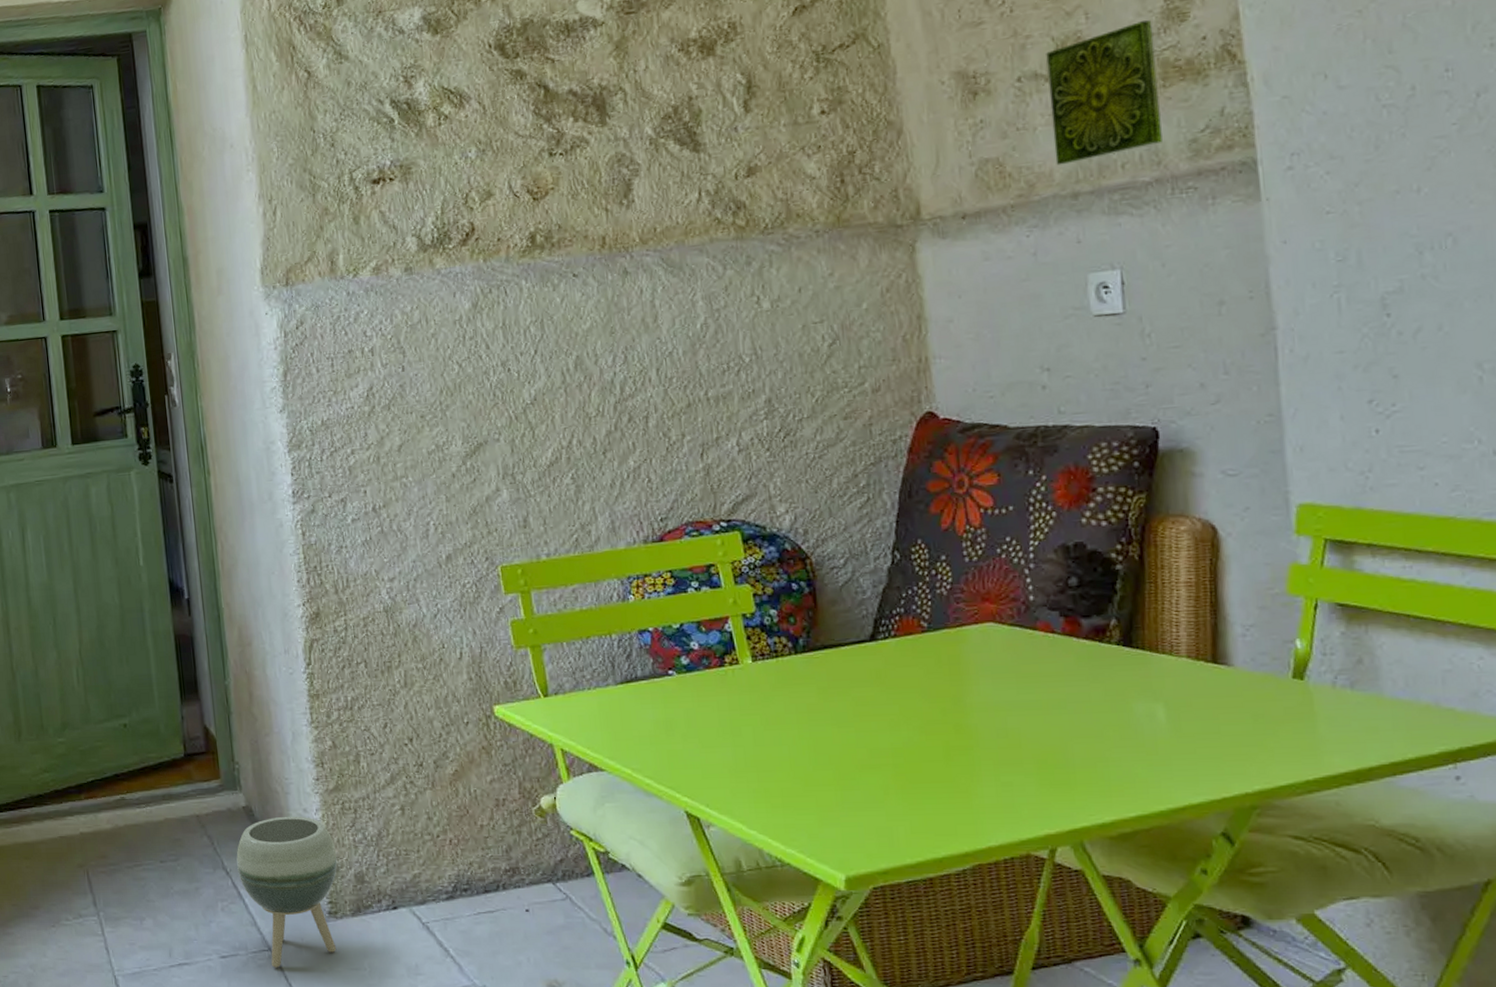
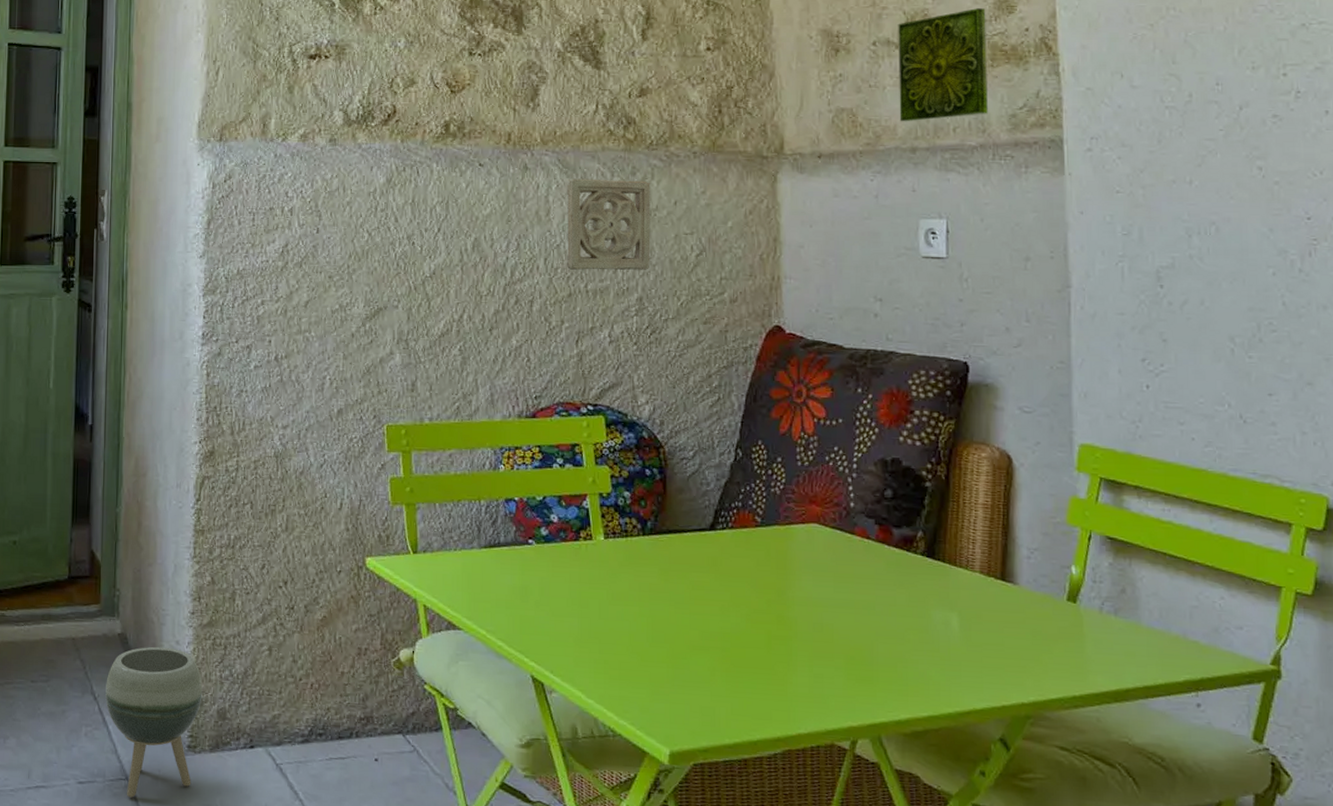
wall ornament: none [674,270,776,378] -> present [567,178,650,271]

